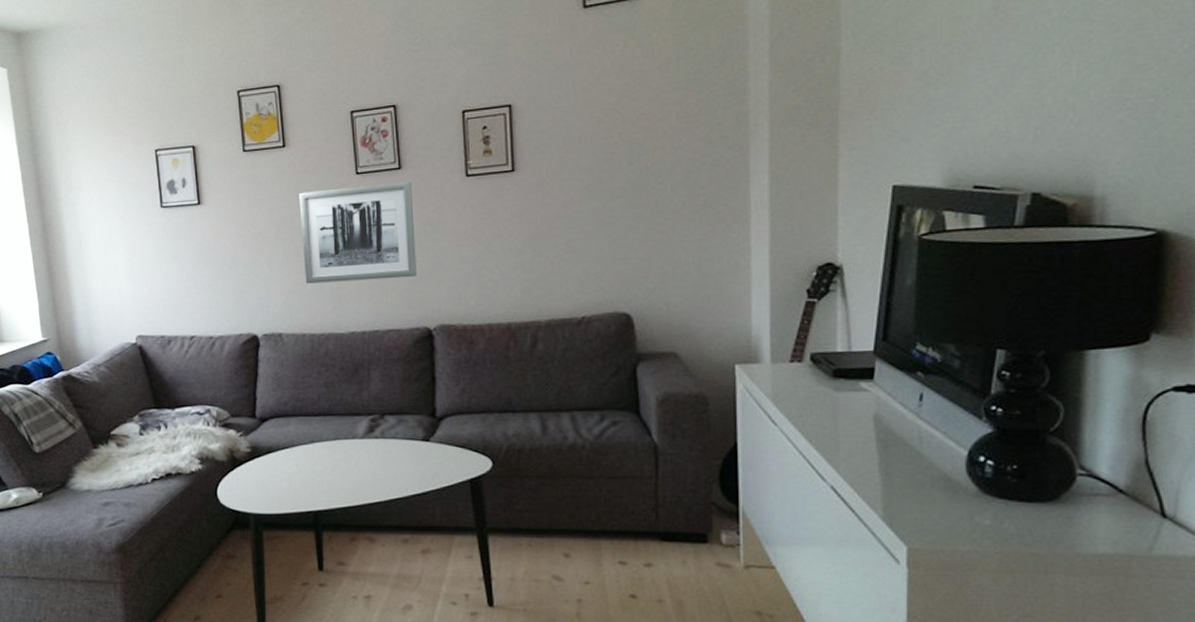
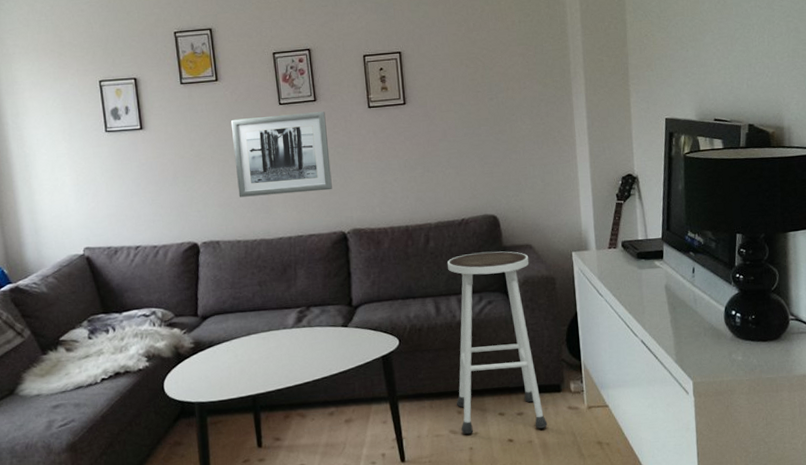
stool: none [560,359,686,586] -> present [447,251,548,435]

